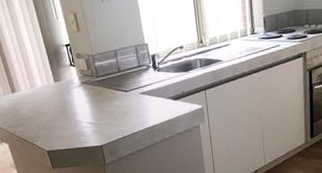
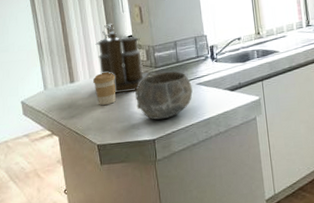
coffee maker: none [32,31,92,103] -> present [95,23,150,94]
coffee cup: none [34,82,60,114] -> present [92,72,116,105]
bowl: none [79,80,136,128] -> present [135,71,193,120]

